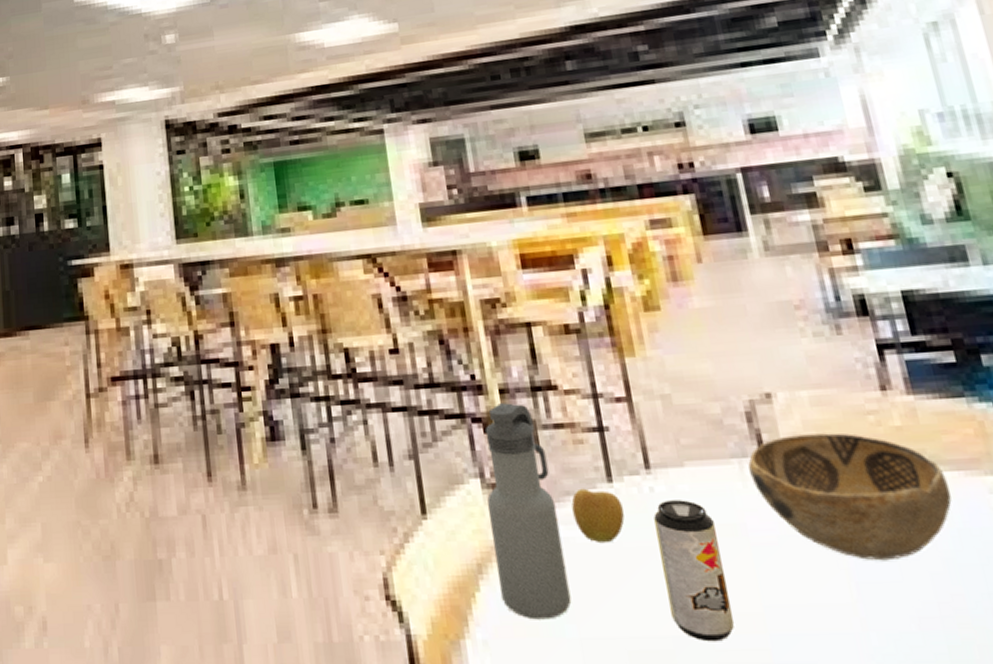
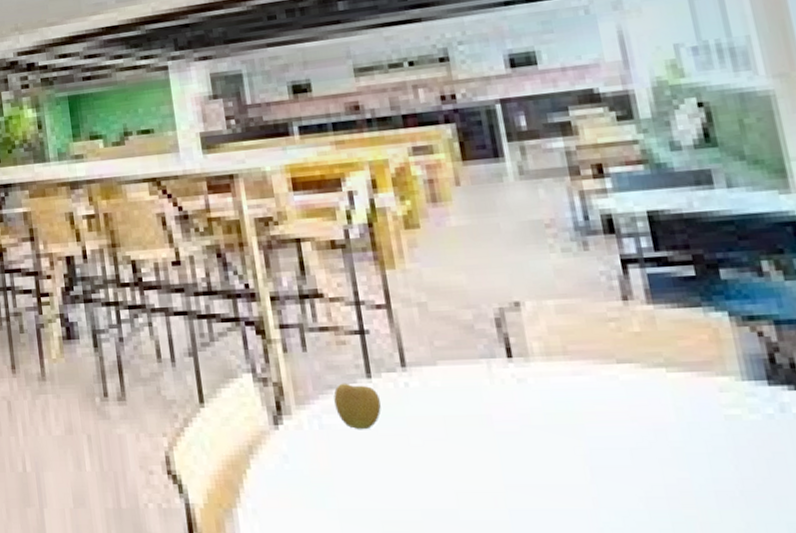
water bottle: present [485,403,571,620] -> none [257,308,332,493]
beverage can: present [653,500,734,642] -> none [407,394,477,515]
decorative bowl: present [748,433,952,561] -> none [496,337,684,449]

